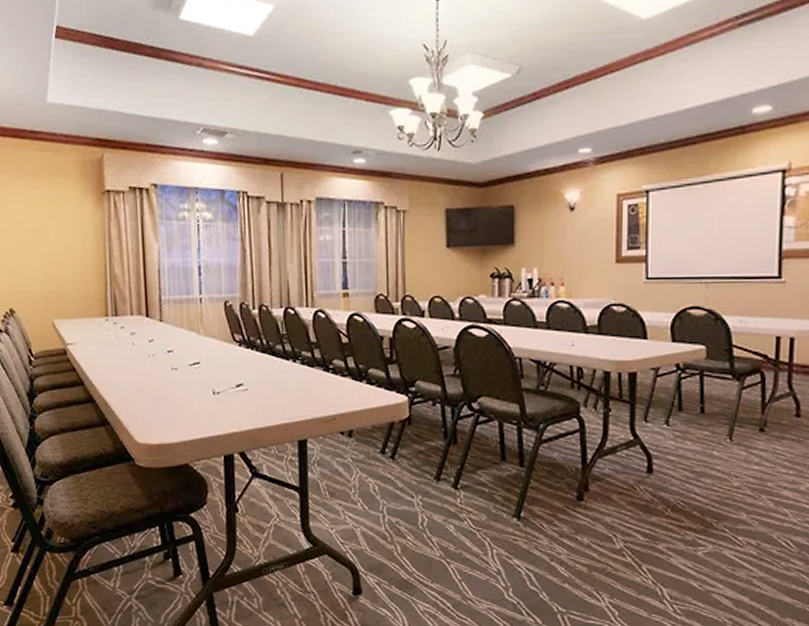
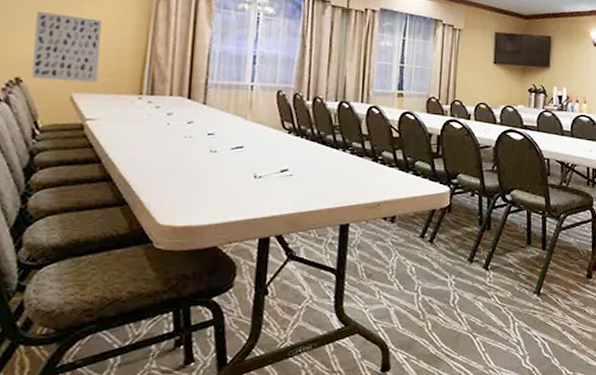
wall art: none [17,243,71,309] -> present [32,10,102,83]

